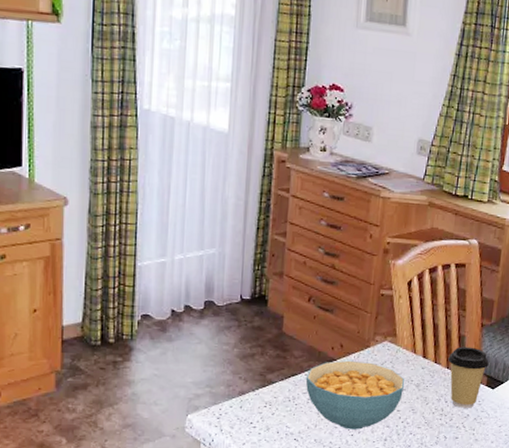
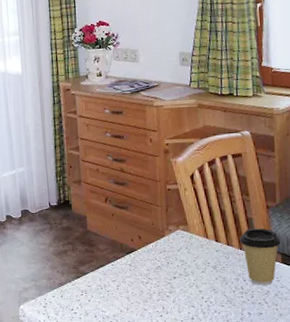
cereal bowl: present [305,360,404,430] -> none [112,249,202,311]

